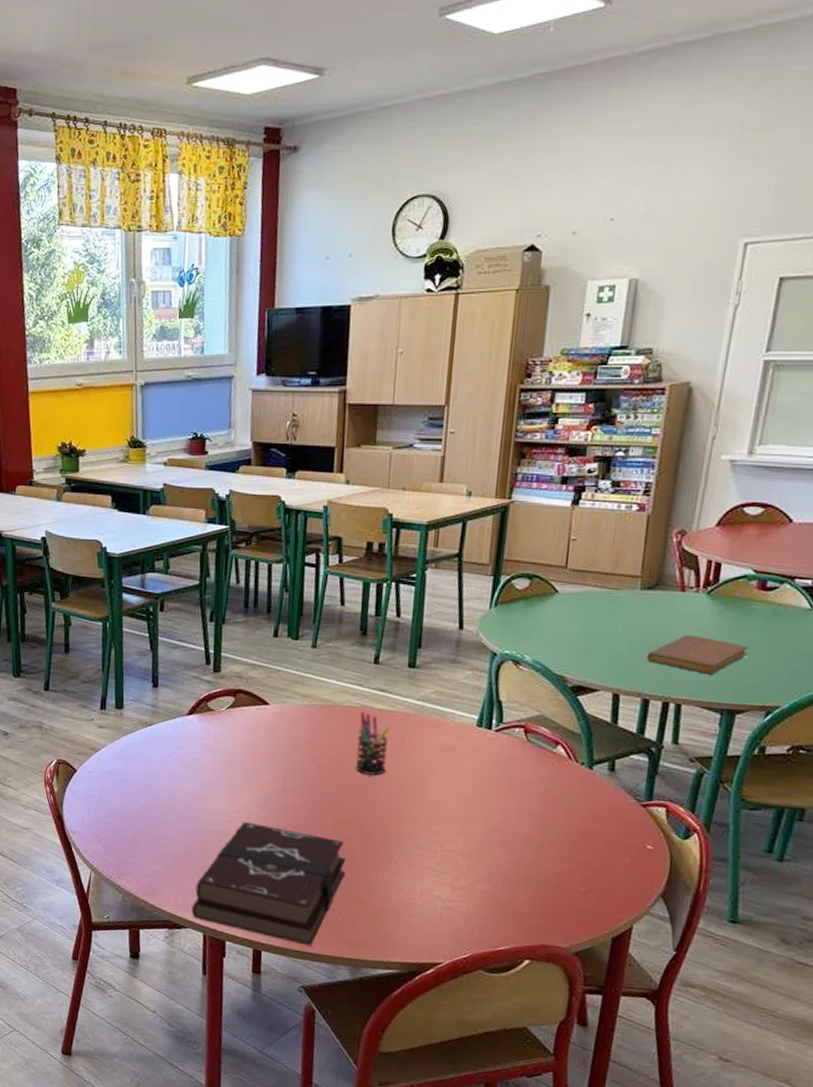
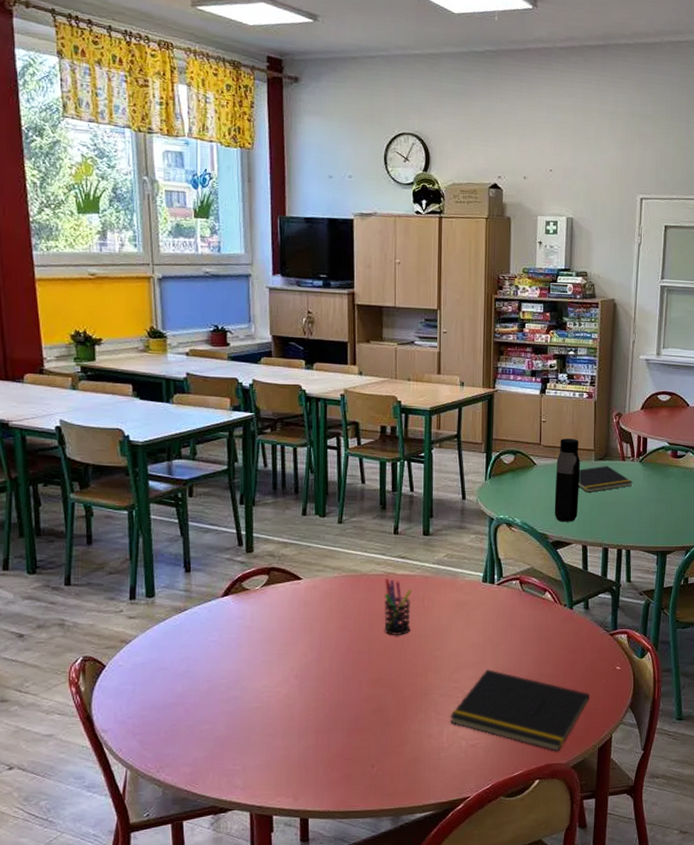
hardback book: present [191,822,346,946] -> none [237,695,381,805]
notepad: none [424,826,606,933] -> present [449,669,590,752]
water bottle: none [577,561,621,664] -> present [554,439,580,522]
notepad: none [614,596,695,629] -> present [578,465,633,492]
notebook: present [646,634,749,675] -> none [603,494,670,525]

